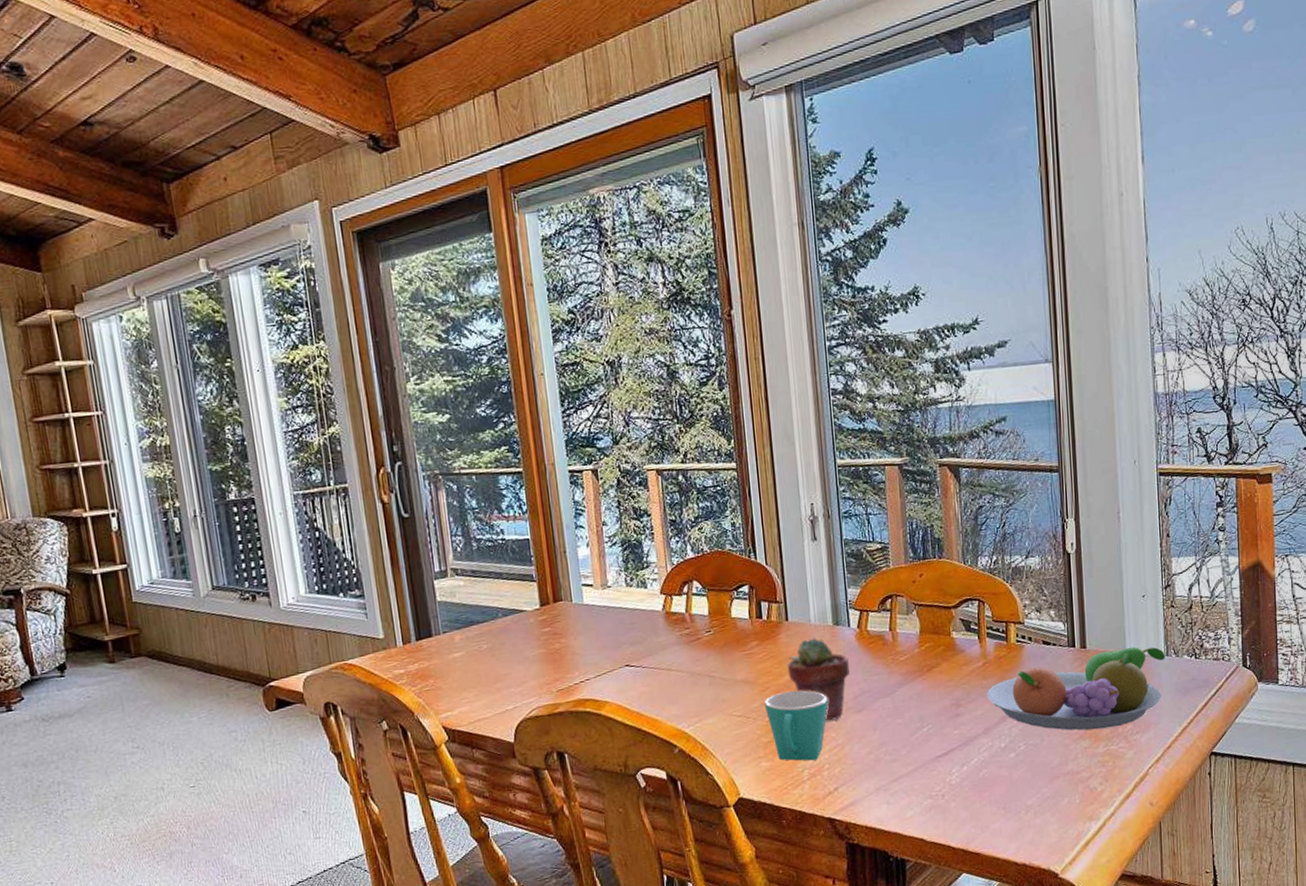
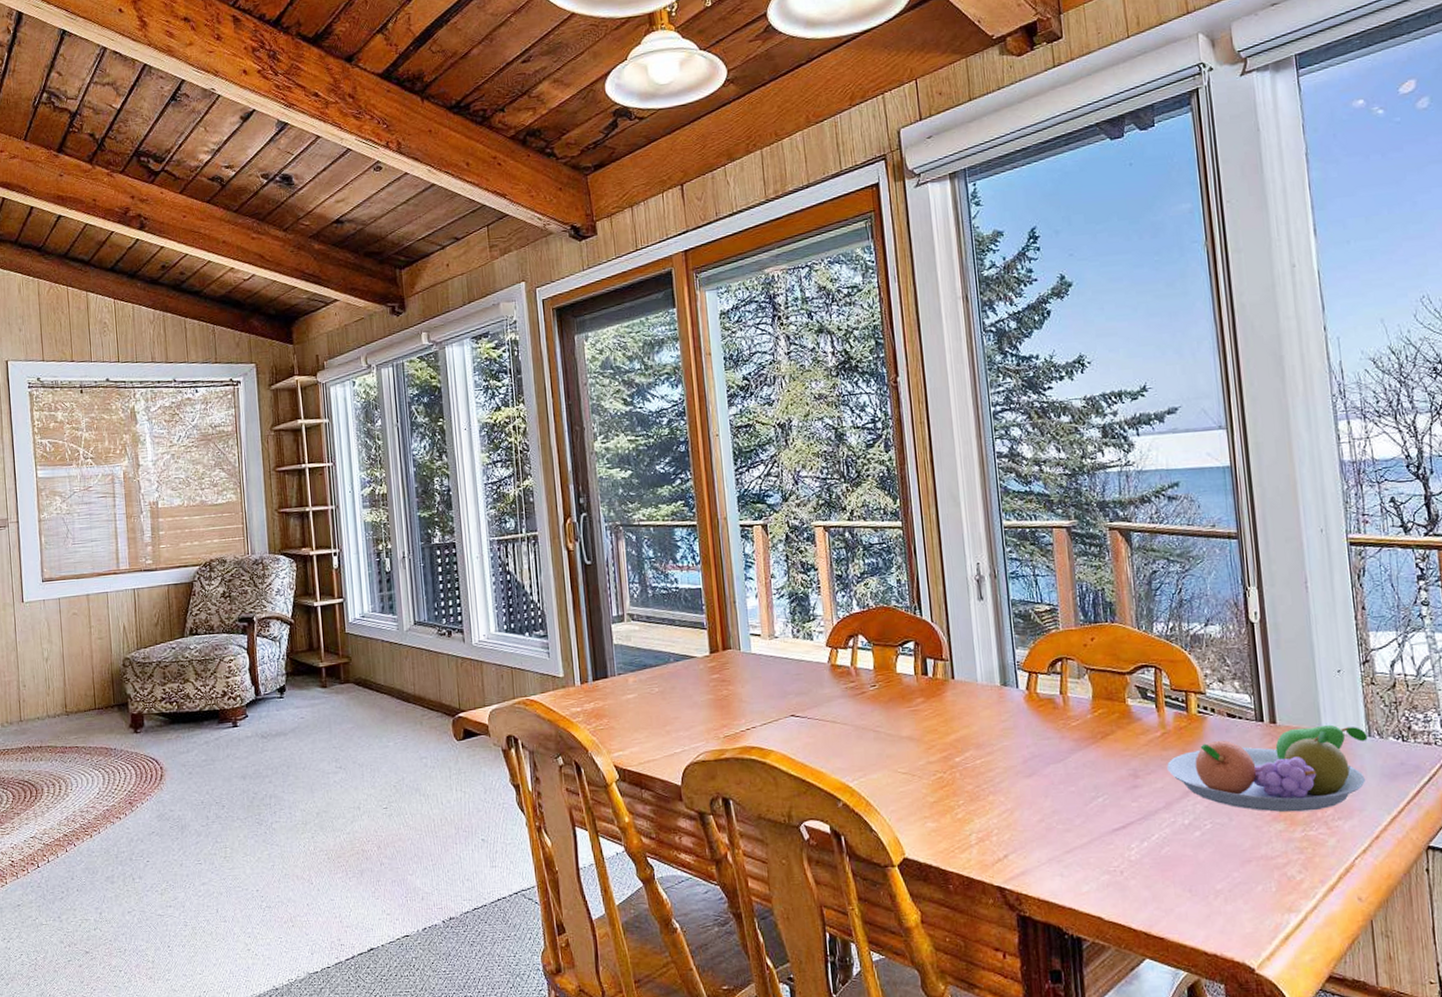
mug: present [764,690,829,761] -> none [930,750,997,825]
potted succulent: present [787,638,850,721] -> none [953,698,1019,784]

